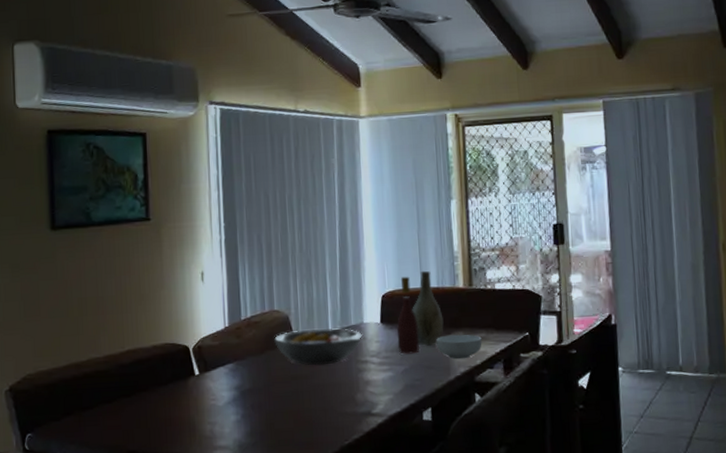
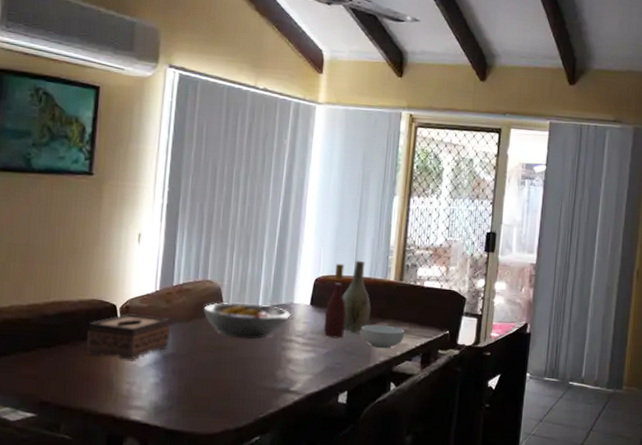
tissue box: none [164,353,245,400] -> present [86,314,171,360]

